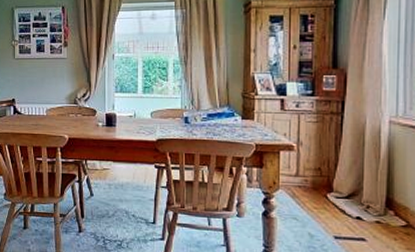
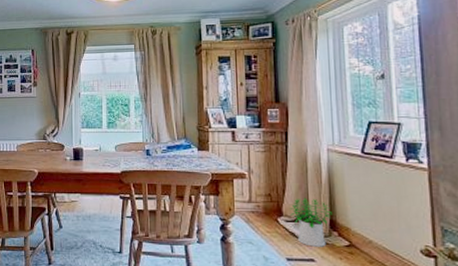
potted plant: none [341,173,389,226] -> present [290,198,332,247]

